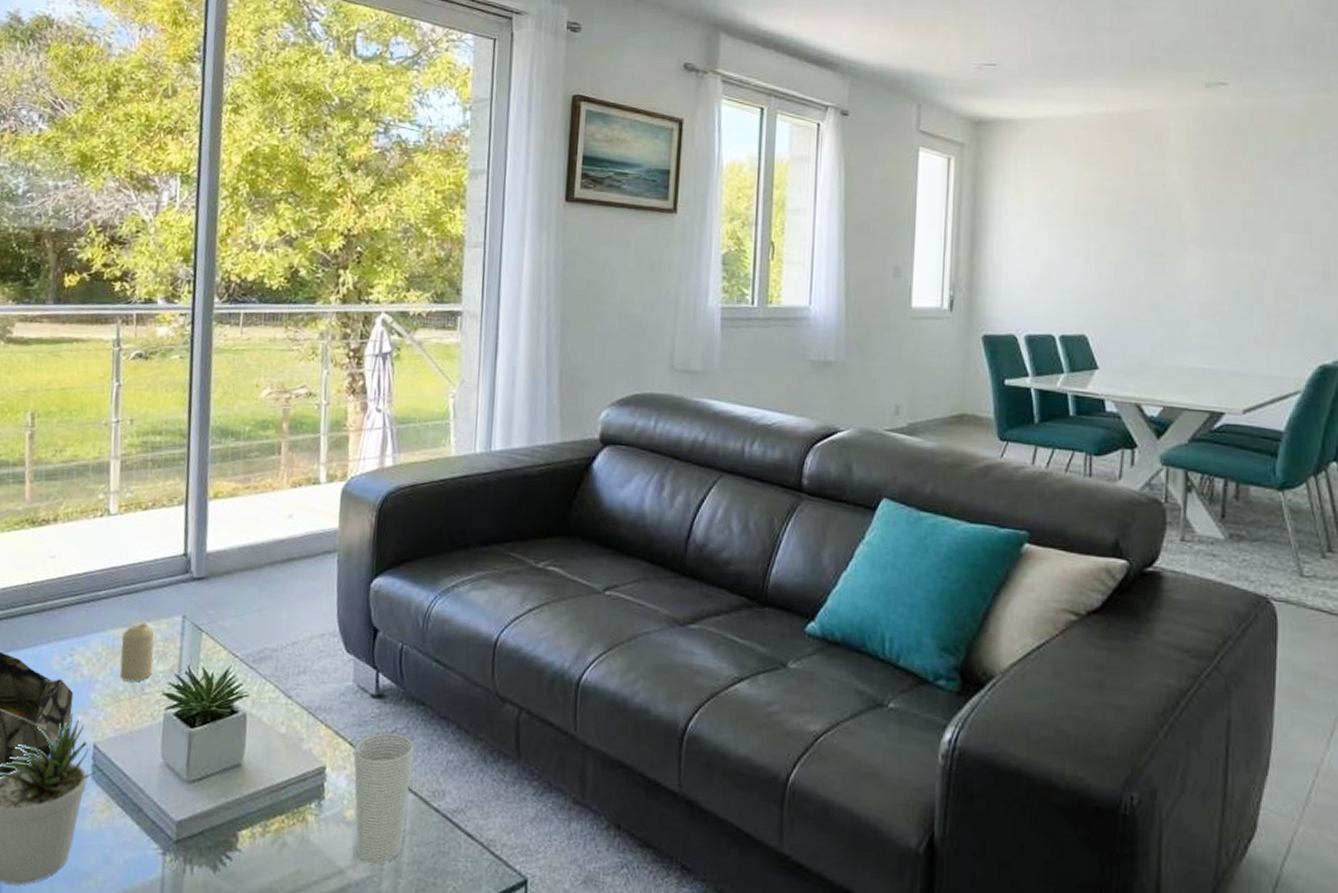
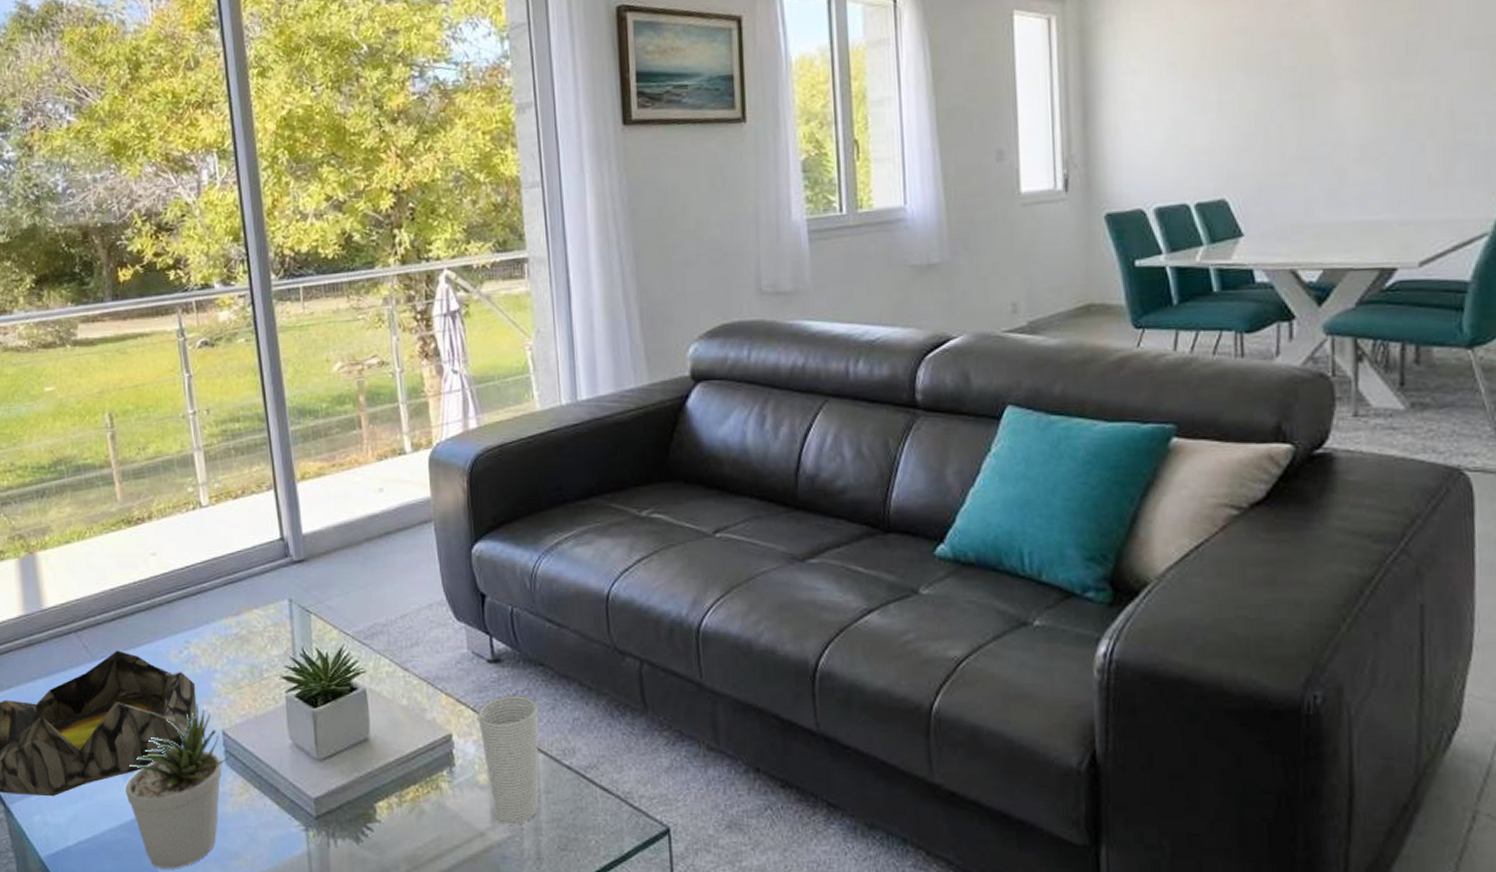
candle: present [120,622,155,682] -> none [233,610,268,668]

